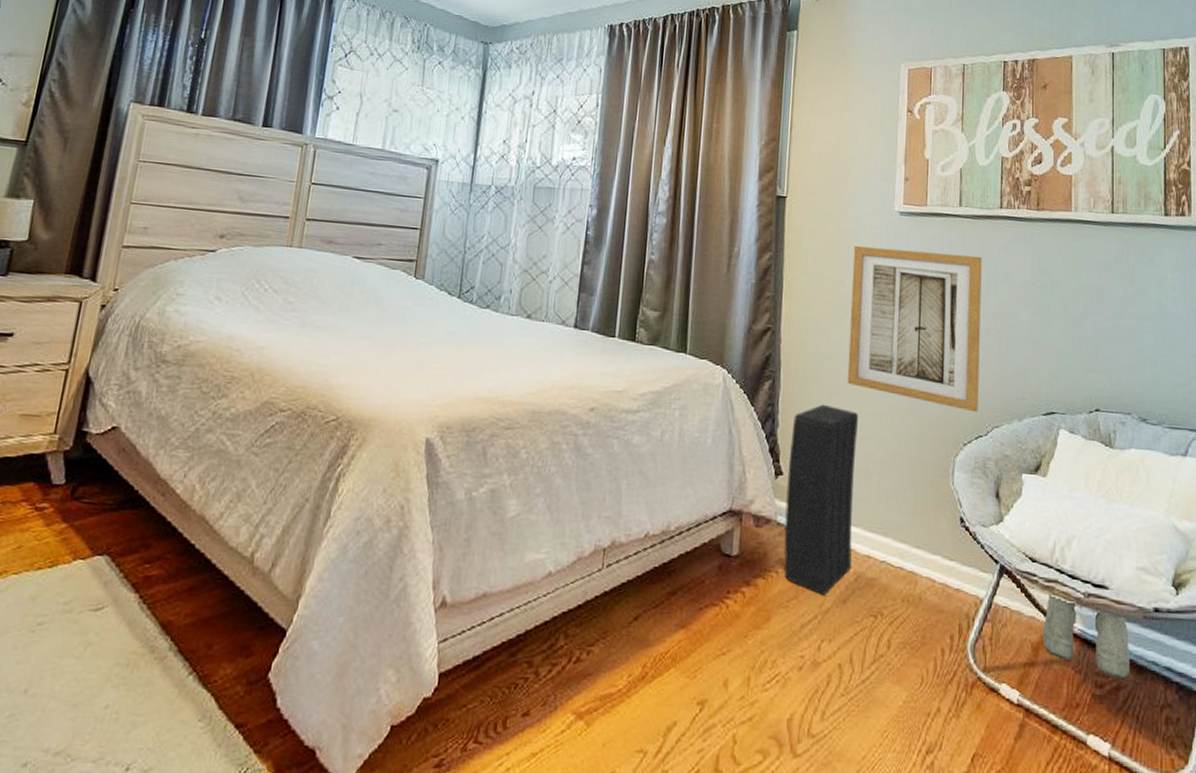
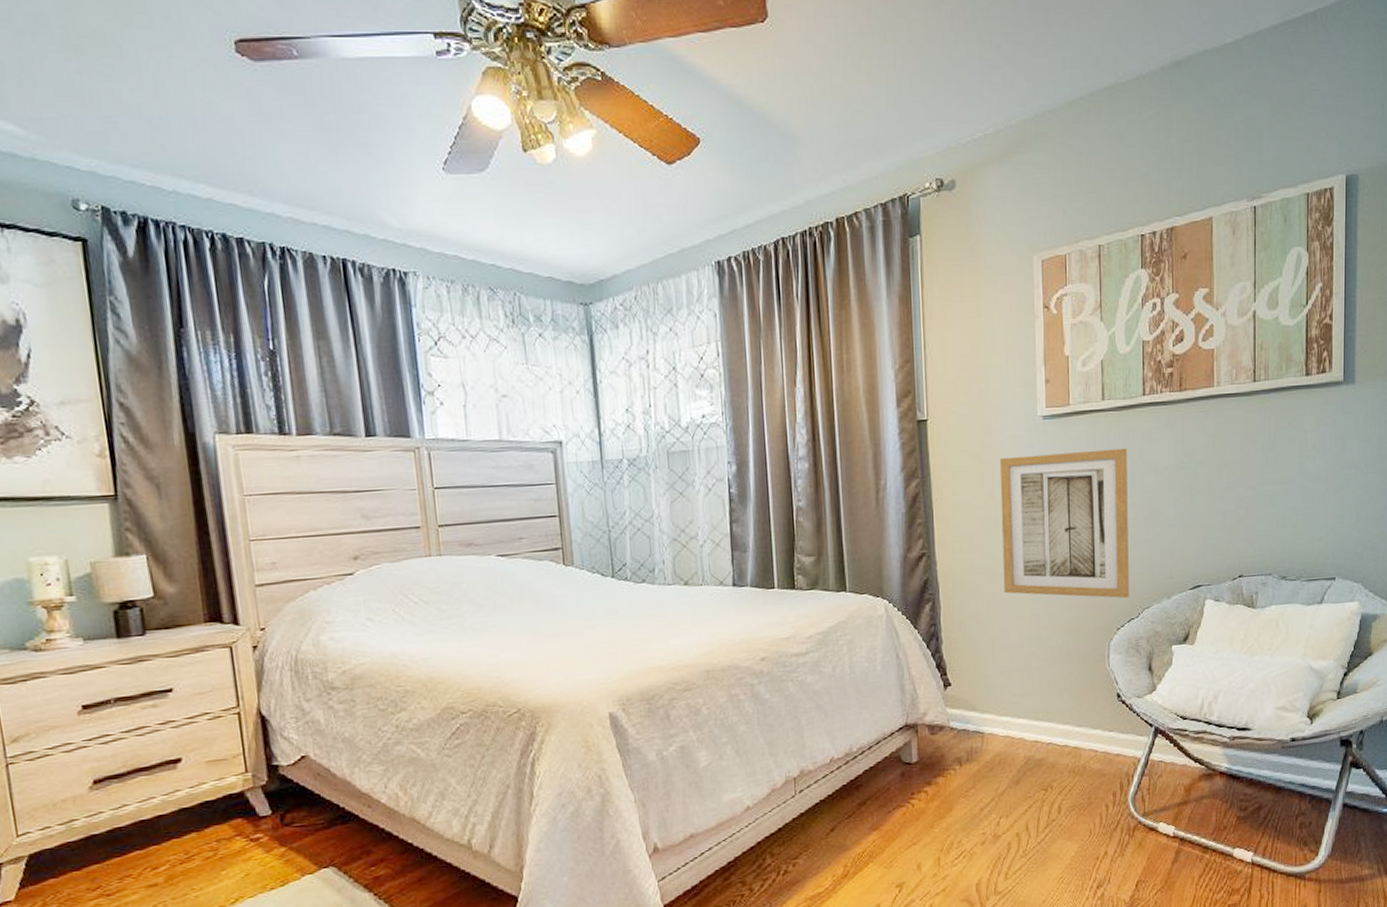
speaker: present [784,404,858,595] -> none [955,615,1021,781]
boots: present [1042,592,1131,678] -> none [1193,742,1270,801]

